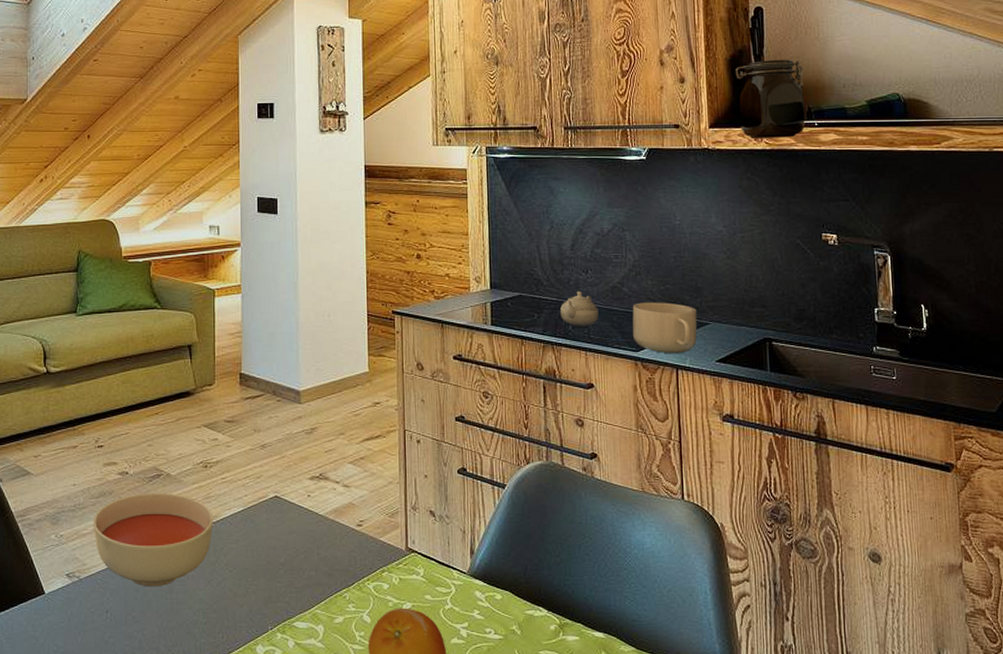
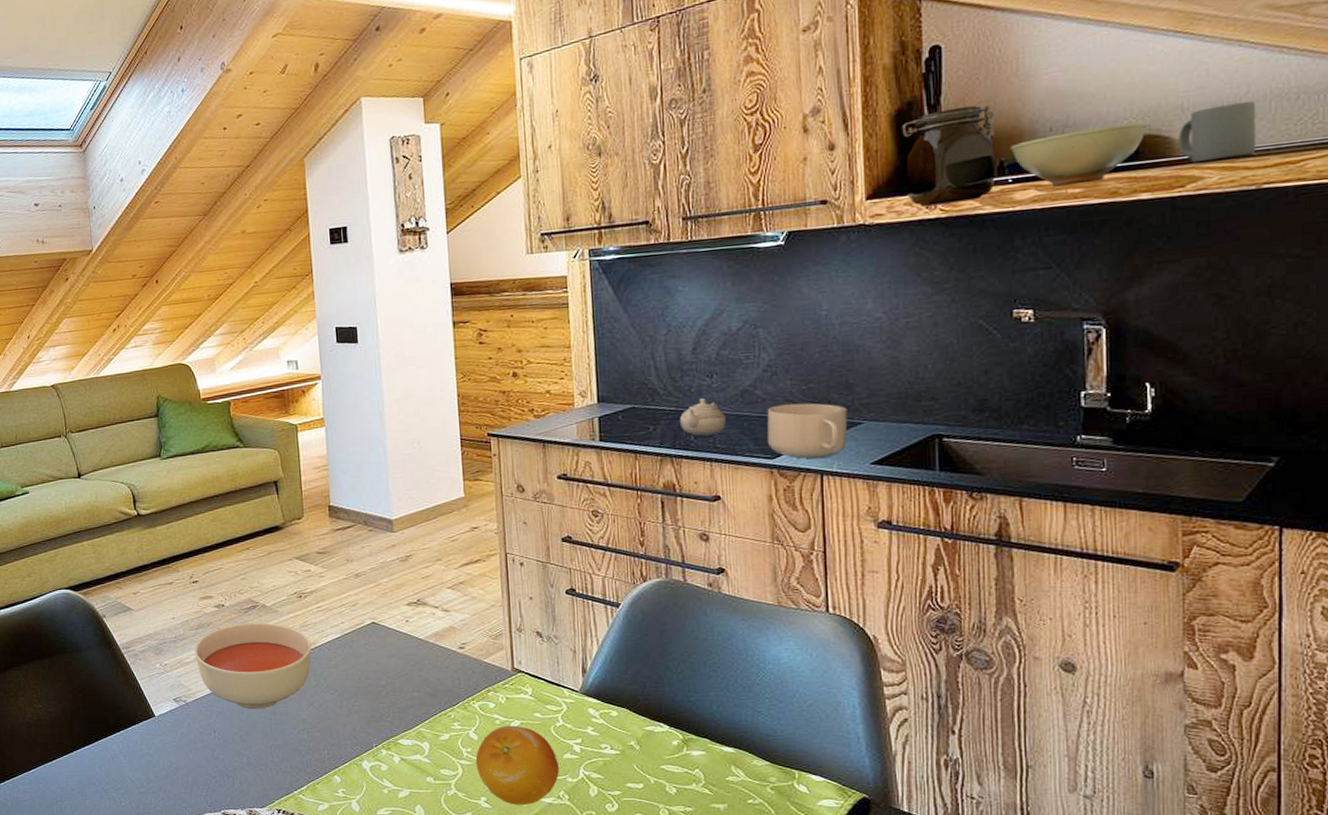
bowl: none [815,88,913,133] -> present [1010,122,1149,187]
mug: none [933,81,988,127] -> present [1178,101,1257,165]

